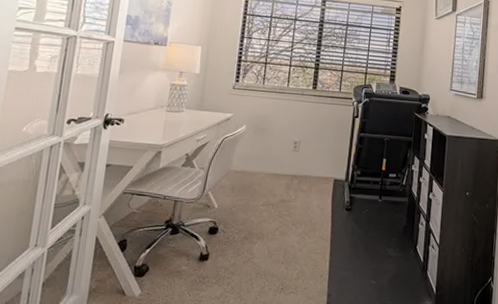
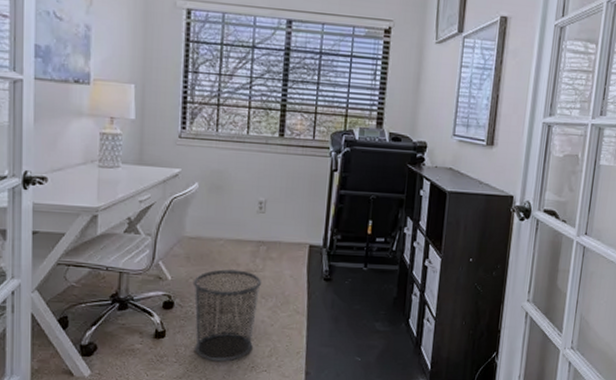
waste bin: none [233,199,294,284] -> present [192,269,262,362]

